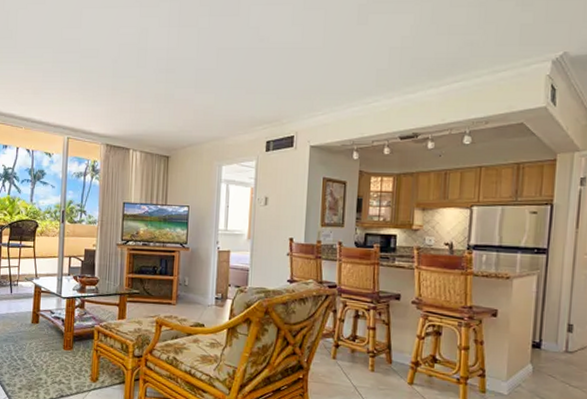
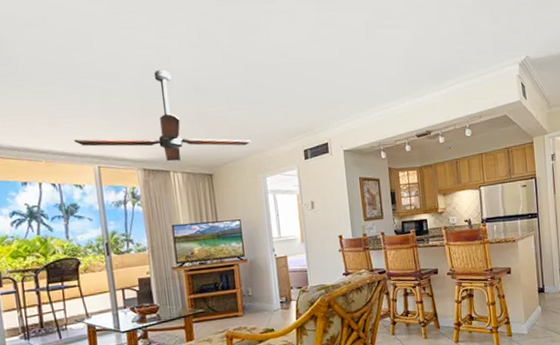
ceiling fan: none [51,48,213,140] -> present [74,69,251,162]

